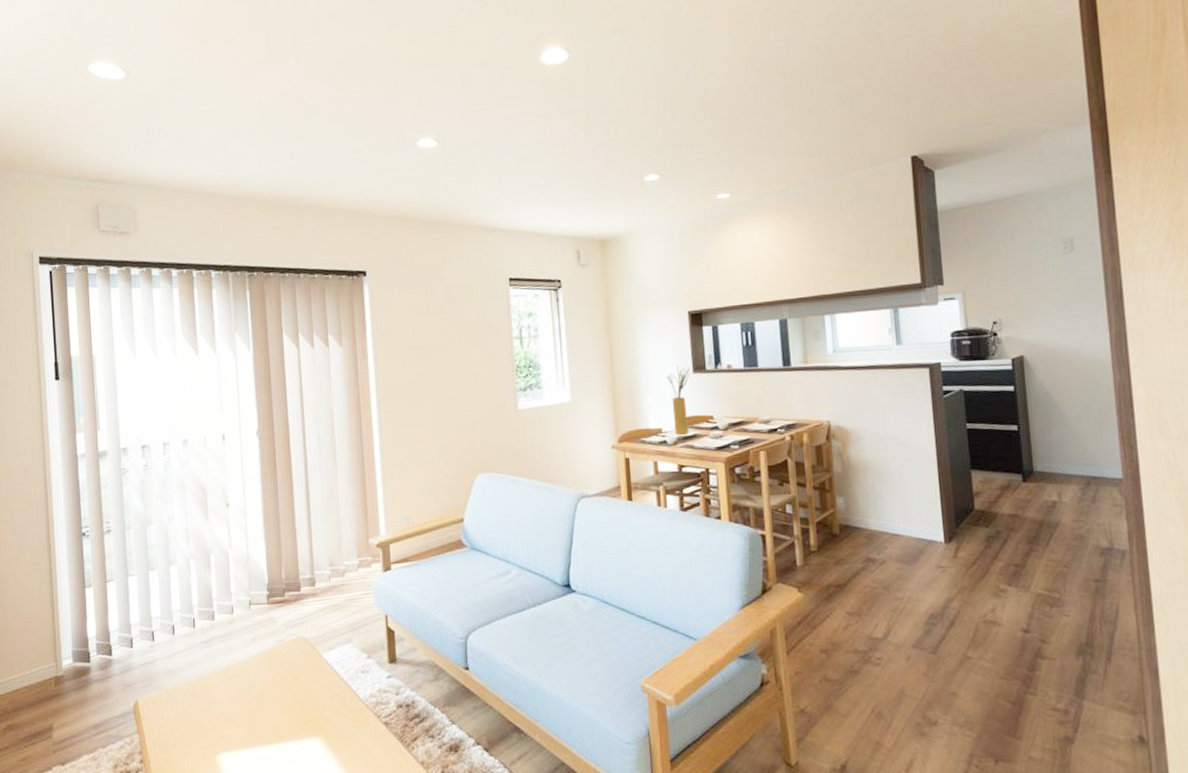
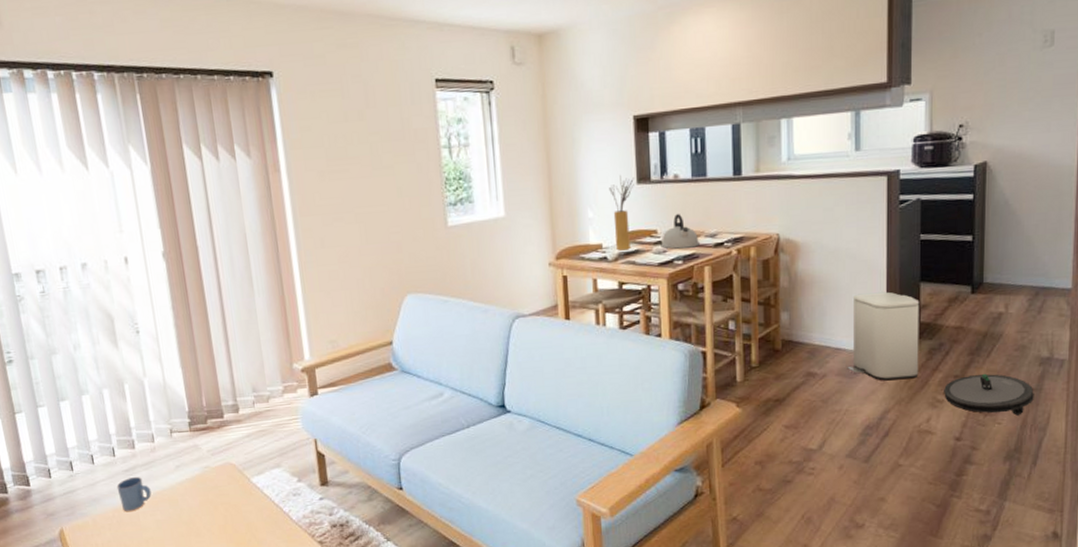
mug: none [193,648,226,686] -> present [116,476,152,512]
kettle: none [717,401,754,435] -> present [661,214,699,250]
pedal bin: none [905,478,979,568] -> present [847,291,920,381]
robot vacuum: none [1006,563,1100,608] -> present [944,373,1034,416]

